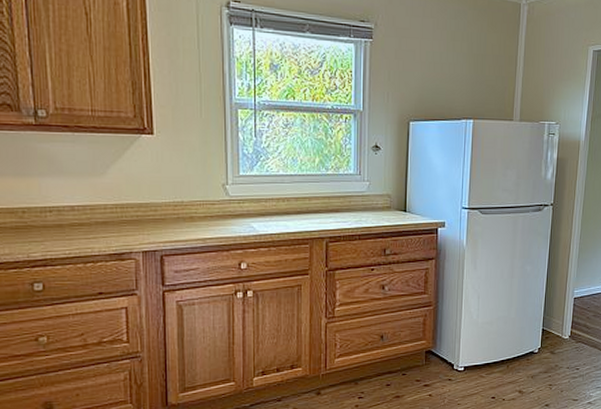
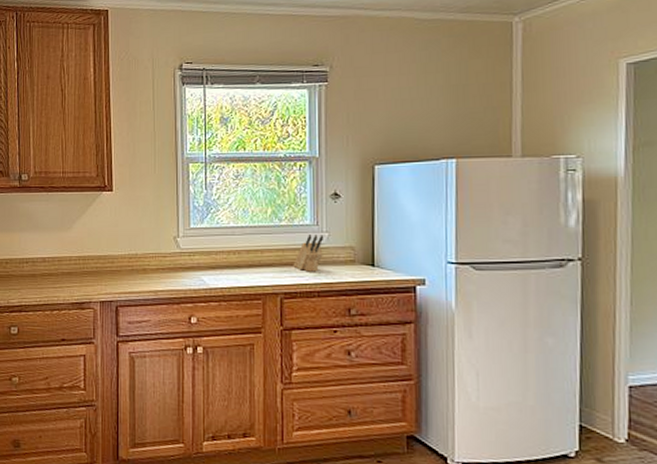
knife block: none [338,183,366,218] -> present [293,235,324,272]

